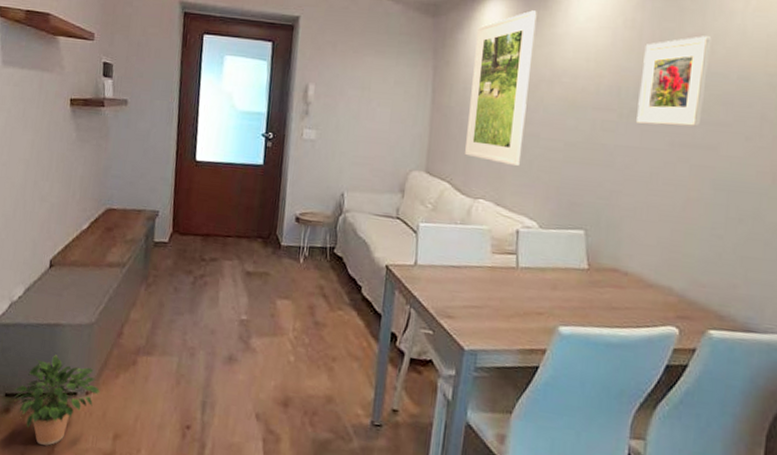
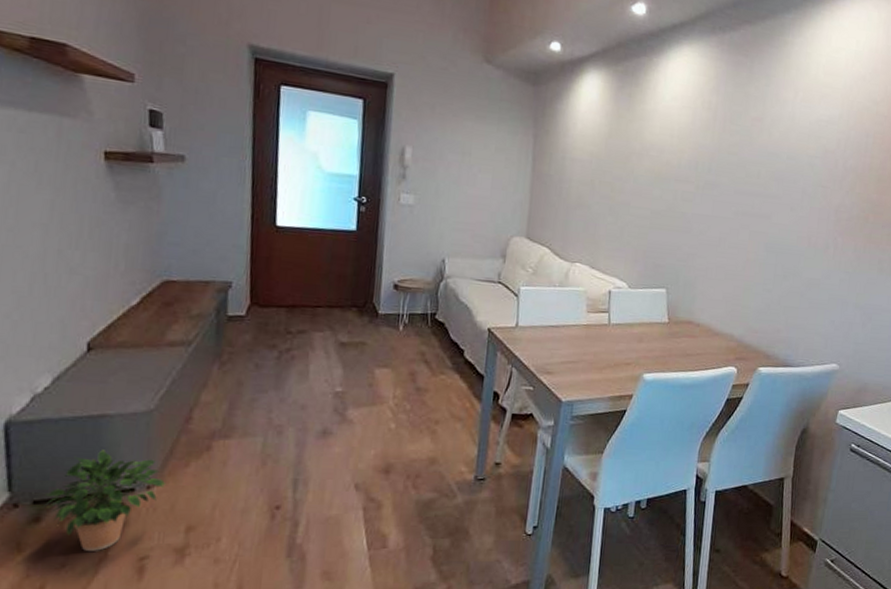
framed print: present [465,10,537,167] -> none [563,86,630,233]
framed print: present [636,36,712,127] -> none [710,120,770,198]

